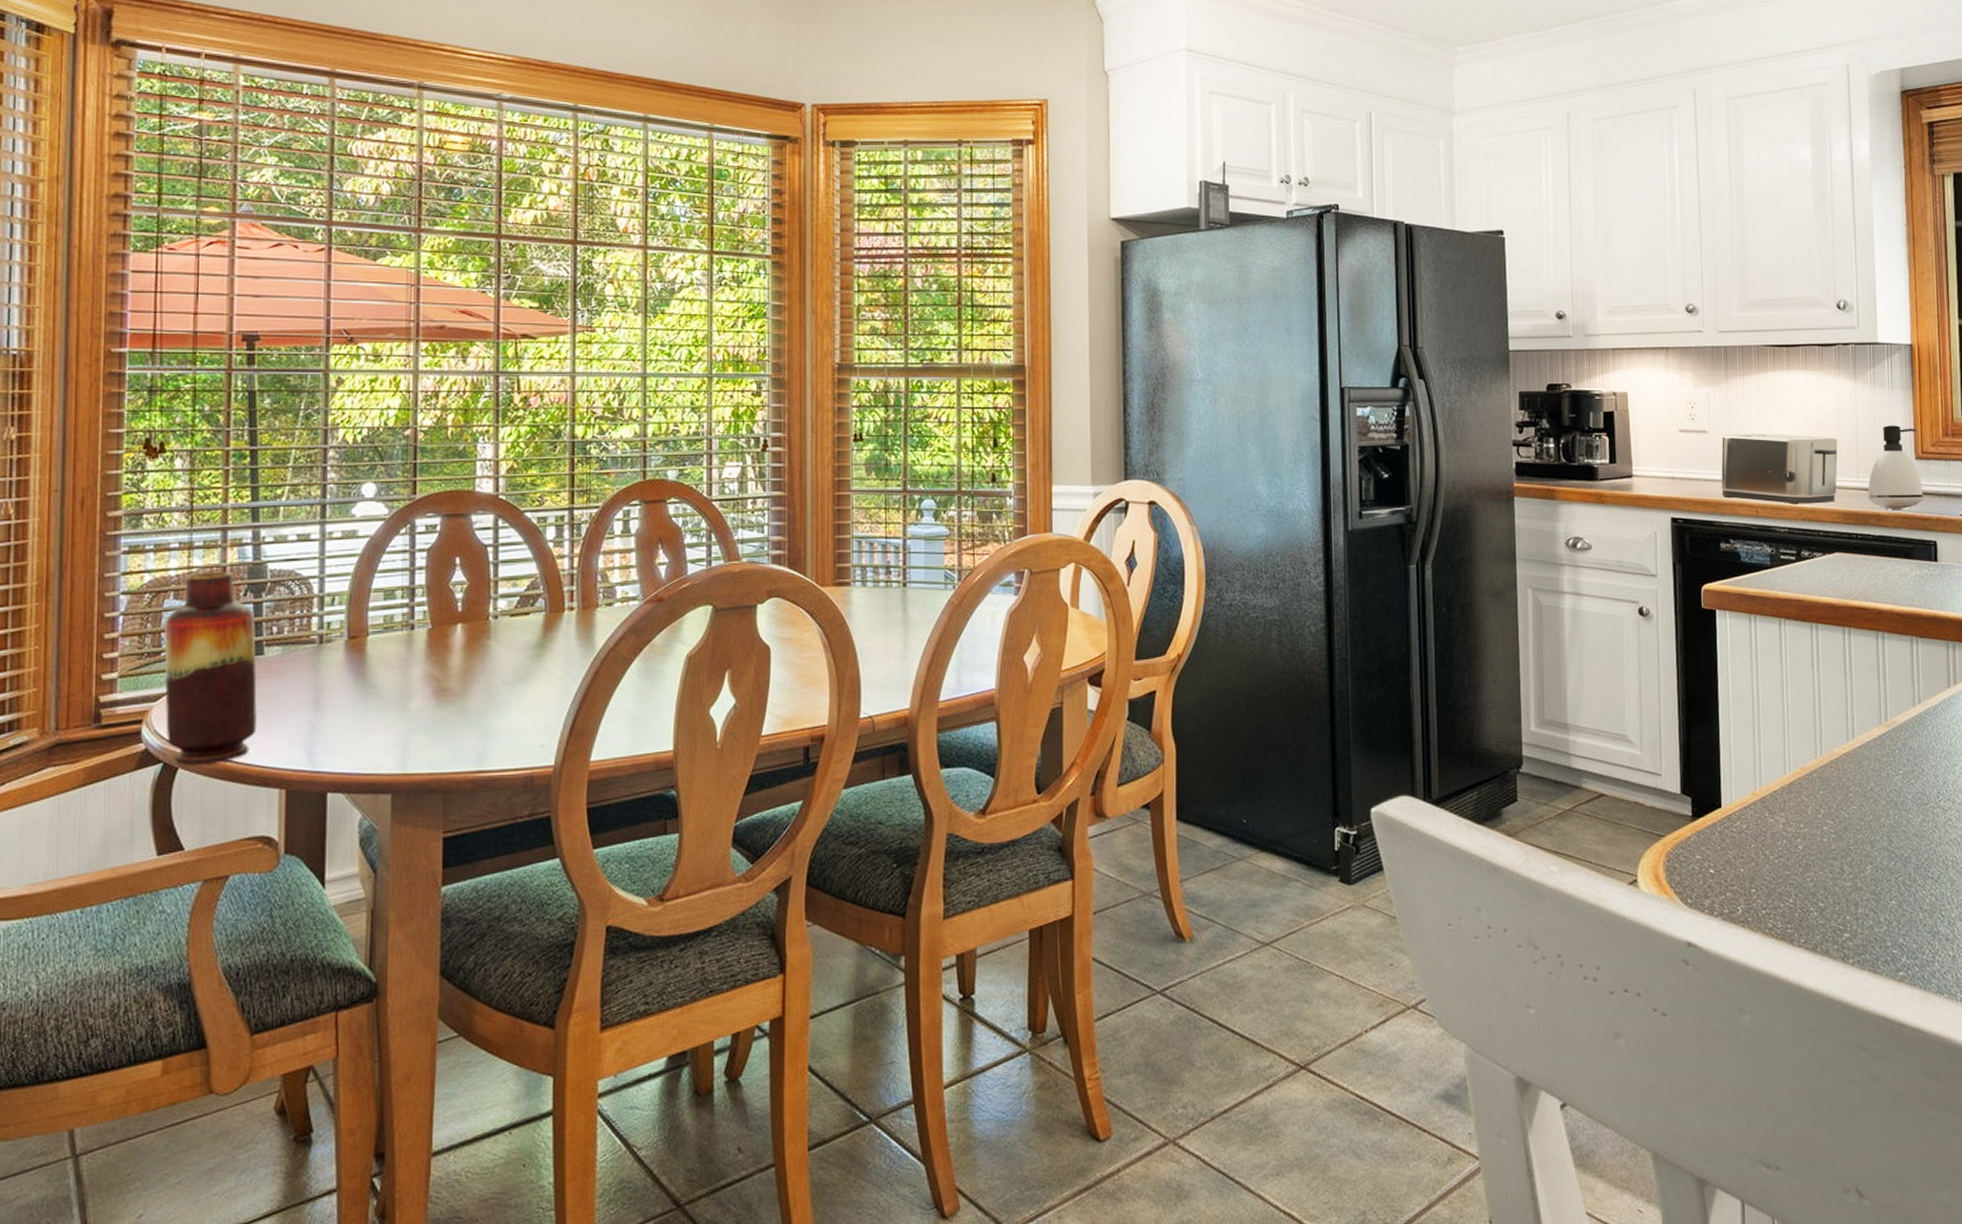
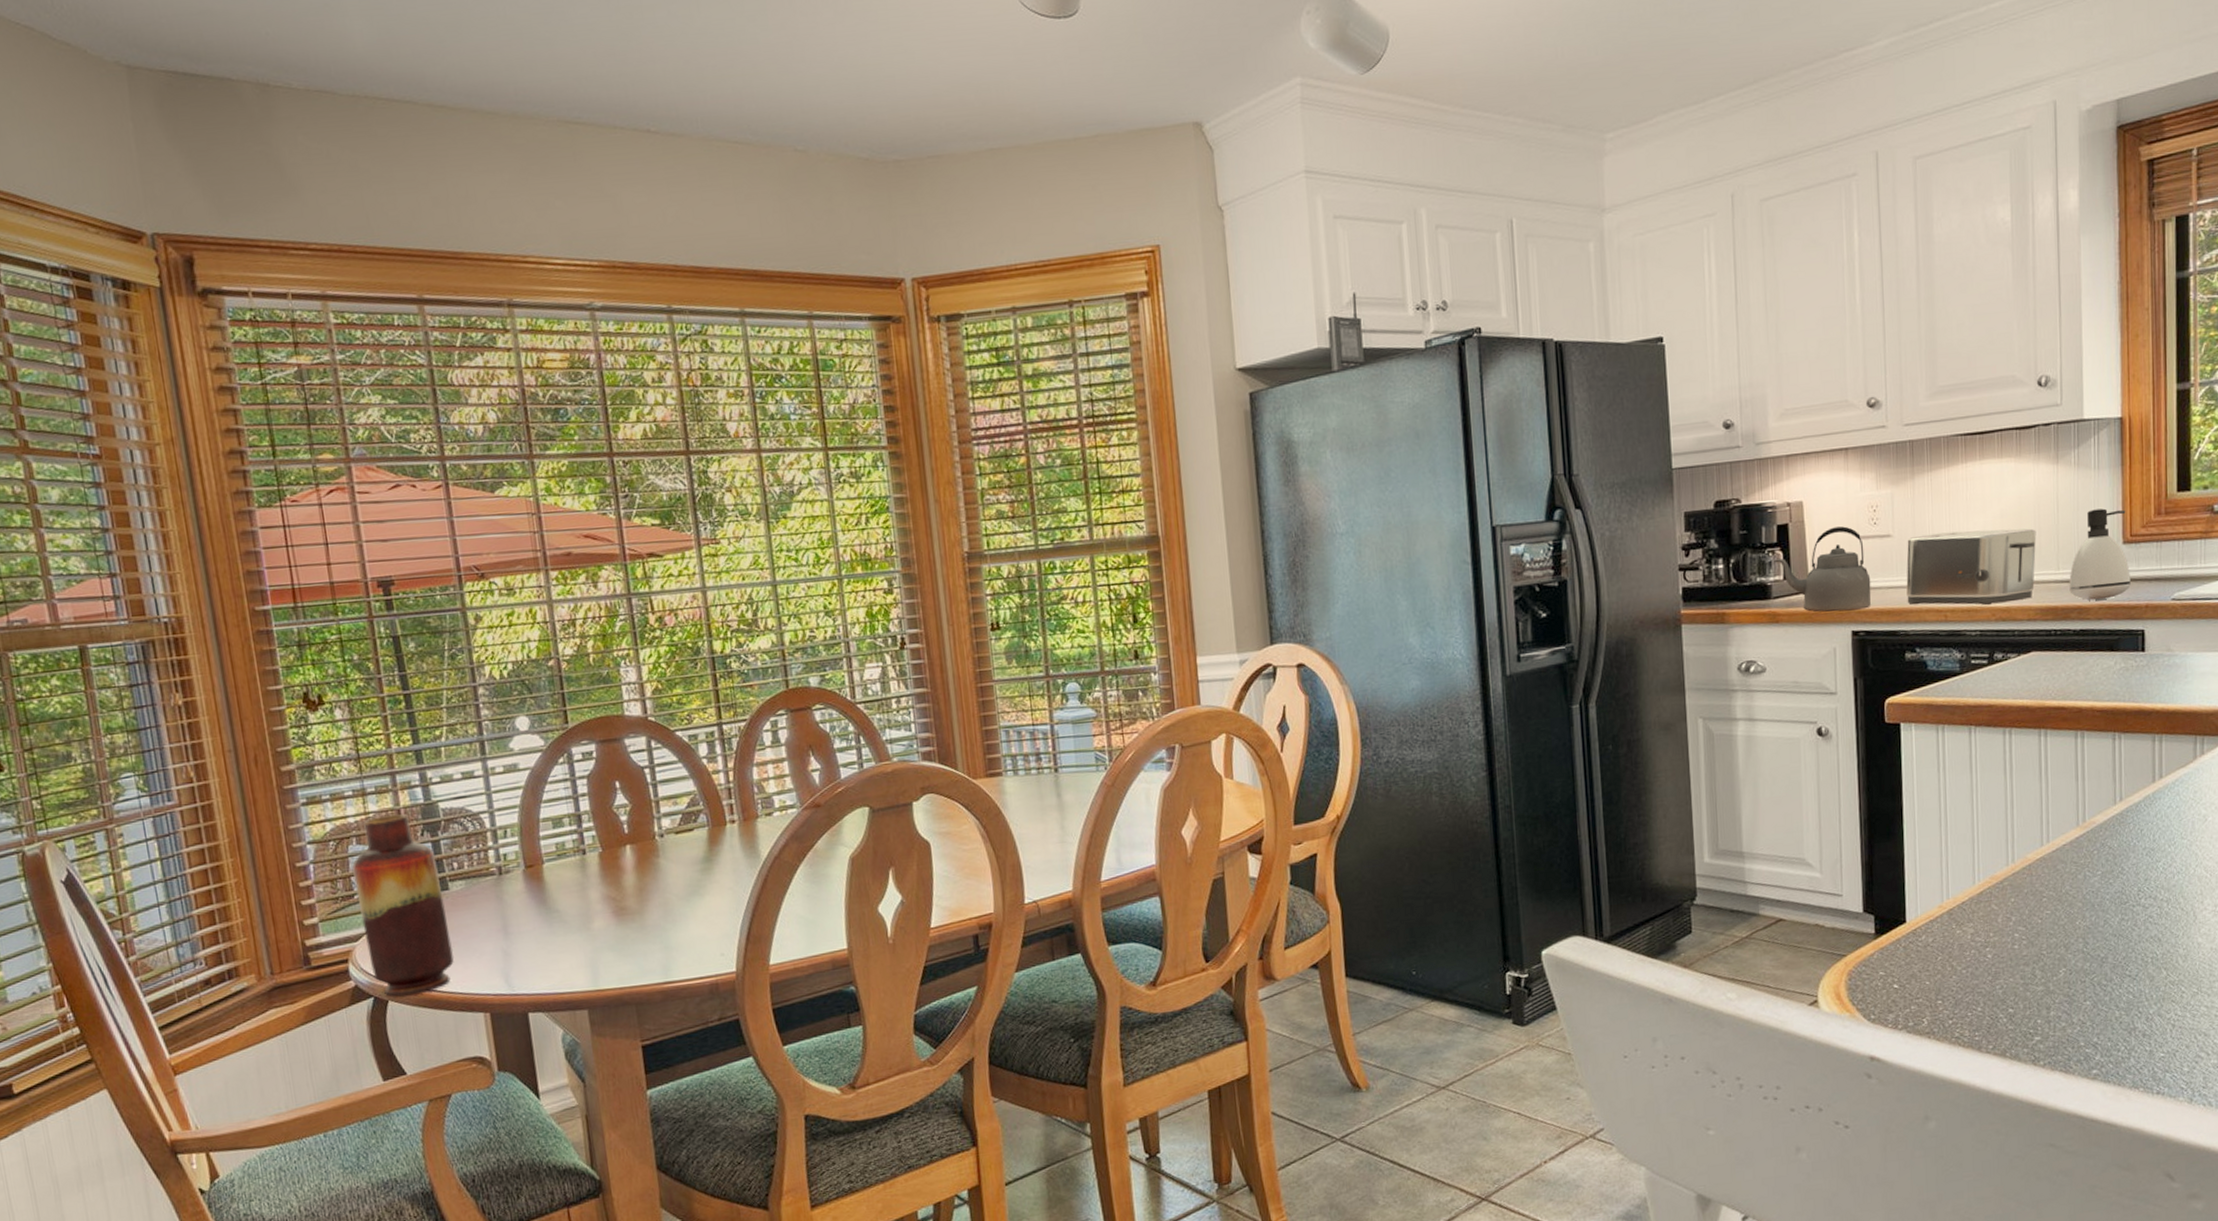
kettle: none [1600,419,1689,498] -> present [1774,526,1871,613]

